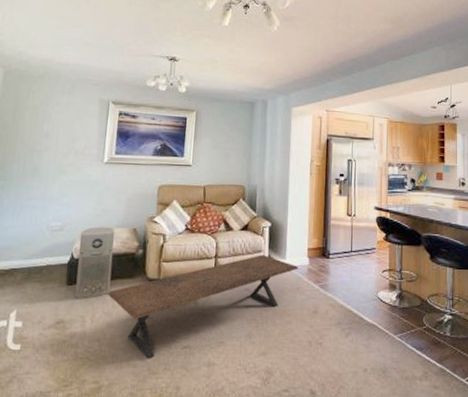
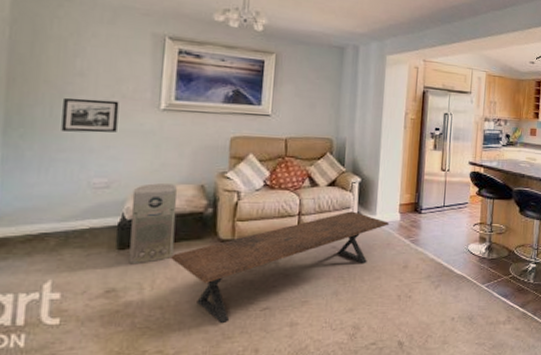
picture frame: none [30,155,73,184] -> present [61,97,119,133]

